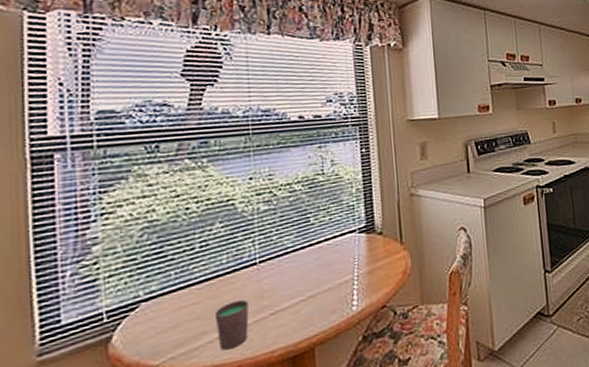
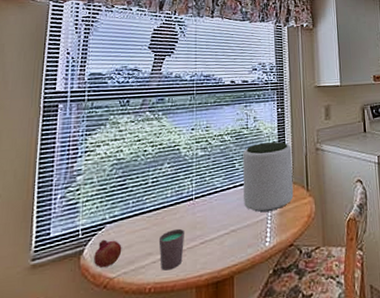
fruit: none [127,320,166,356] -> present [94,239,122,268]
plant pot: none [319,188,385,273] -> present [243,141,294,212]

